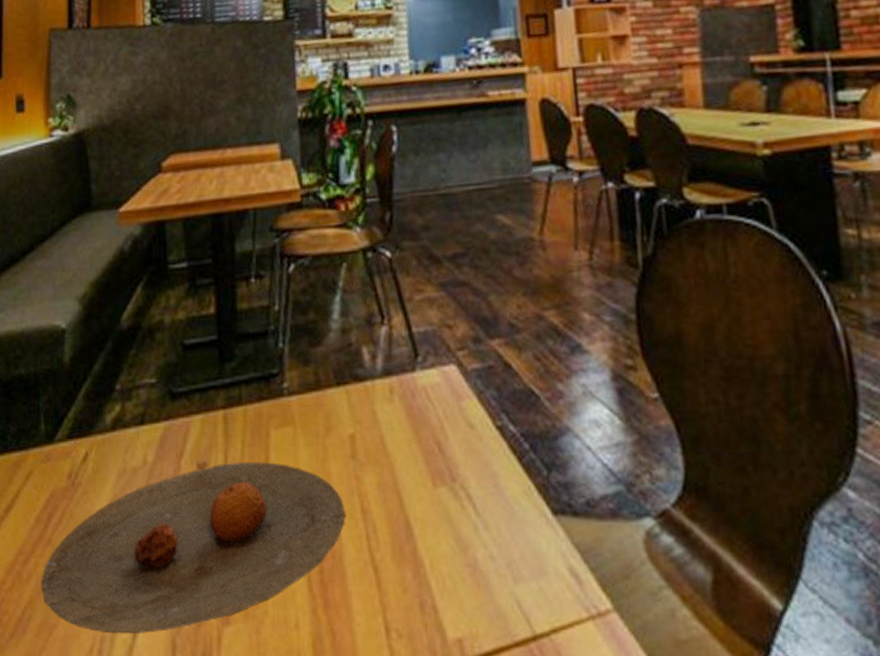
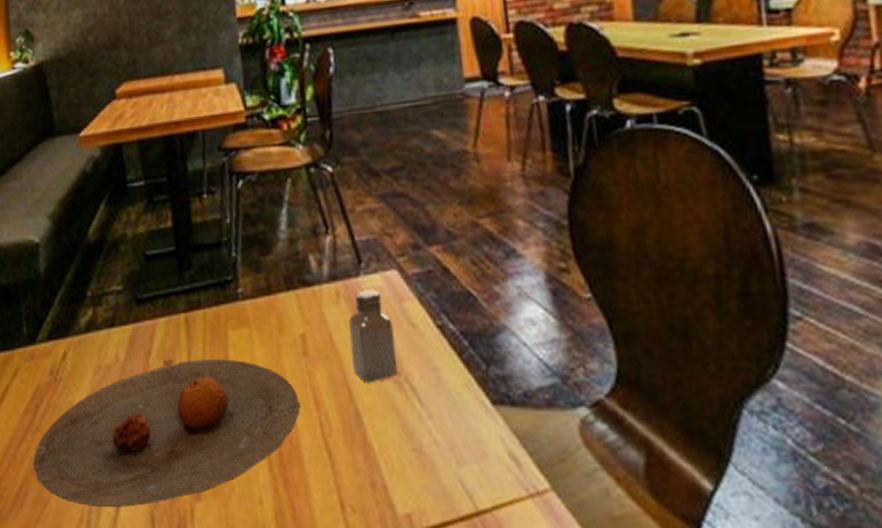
saltshaker: none [401,385,453,491] -> present [348,289,398,384]

